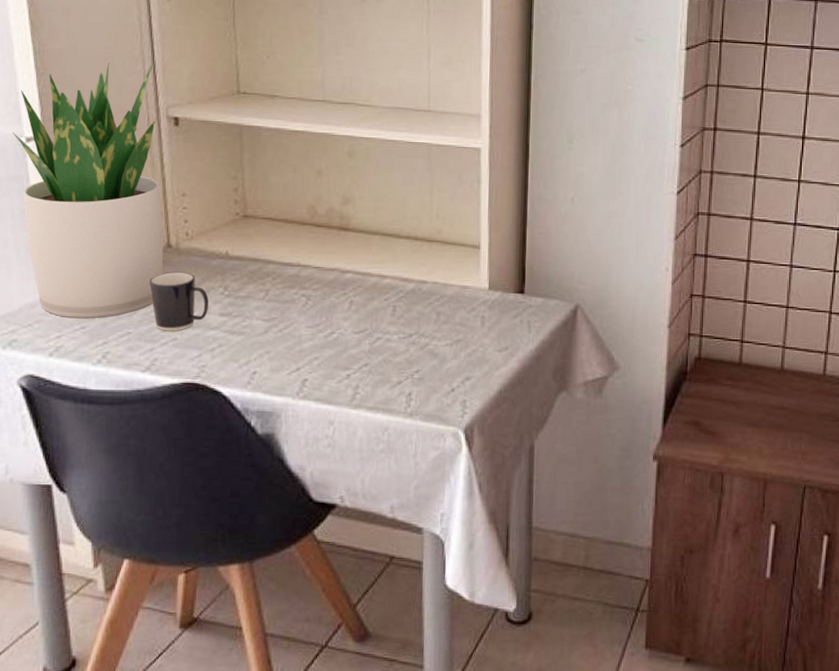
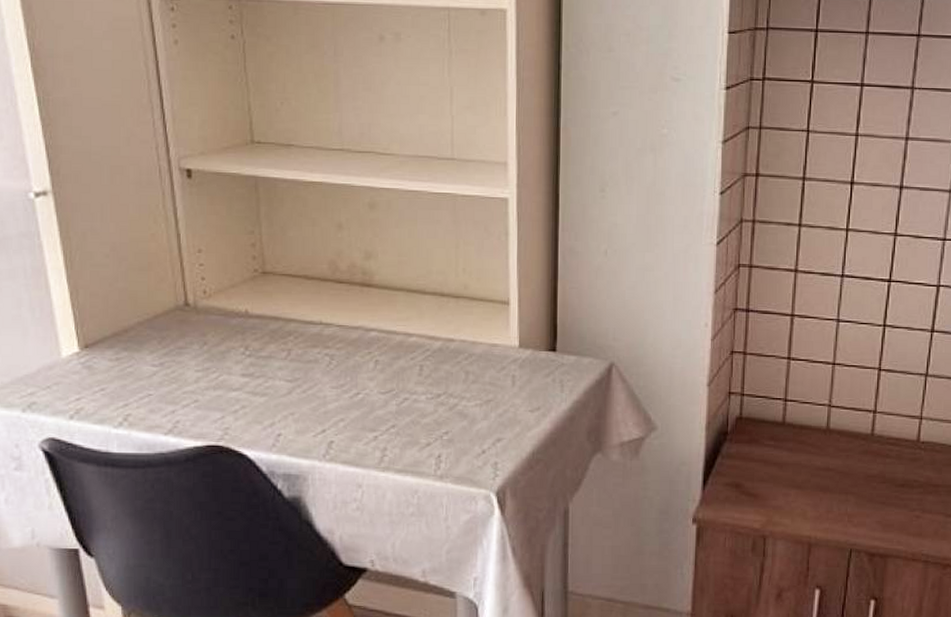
planter: present [12,63,164,319] -> none [20,112,182,381]
mug: present [148,271,209,332] -> none [167,331,229,393]

